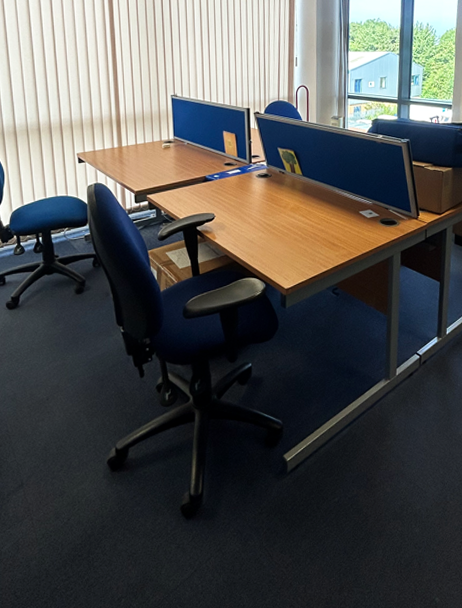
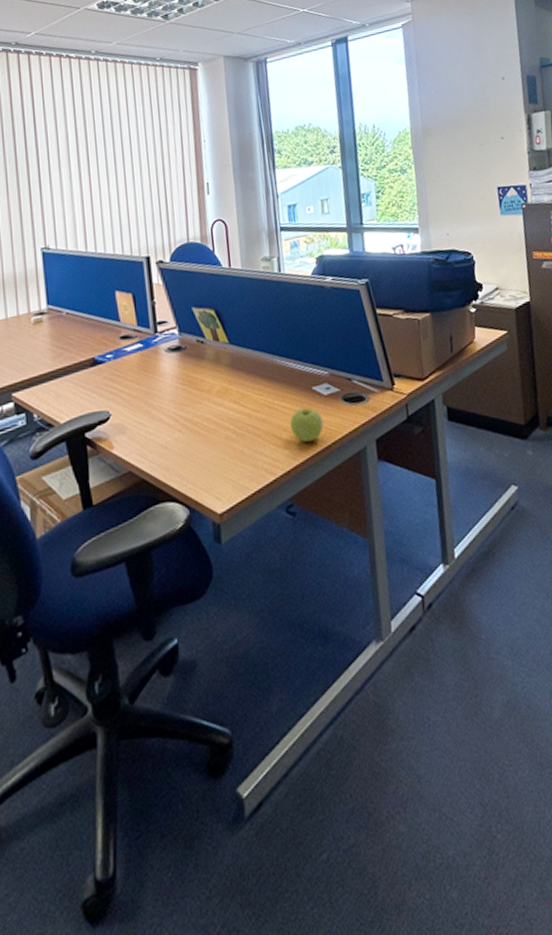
apple: none [341,225,365,248] -> present [290,407,324,442]

